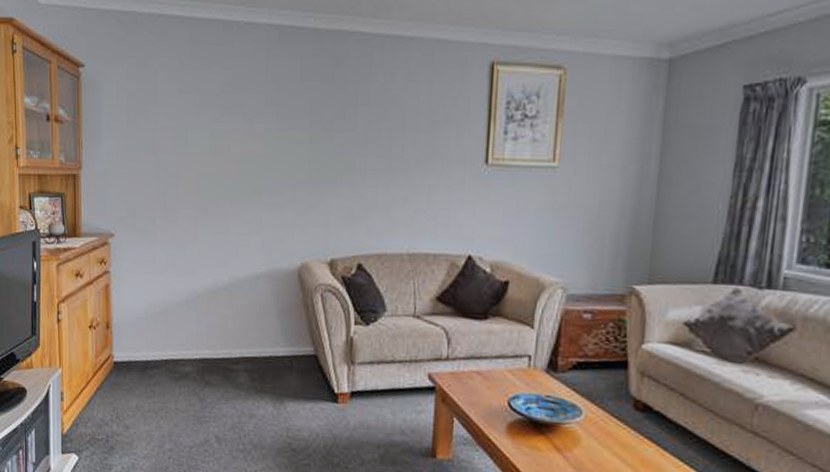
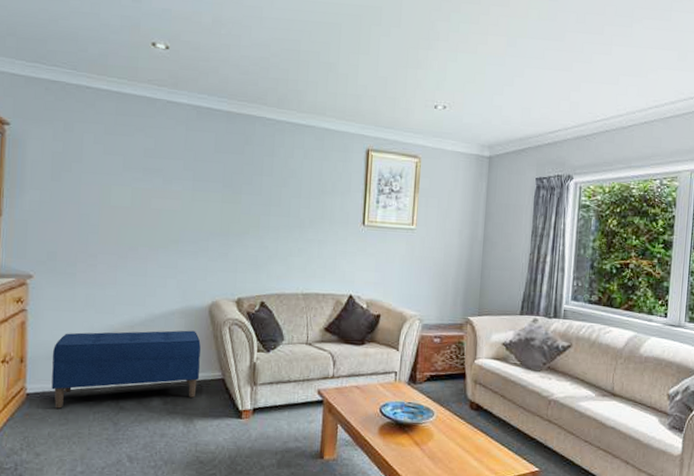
bench: none [136,296,290,380] -> present [51,330,201,409]

